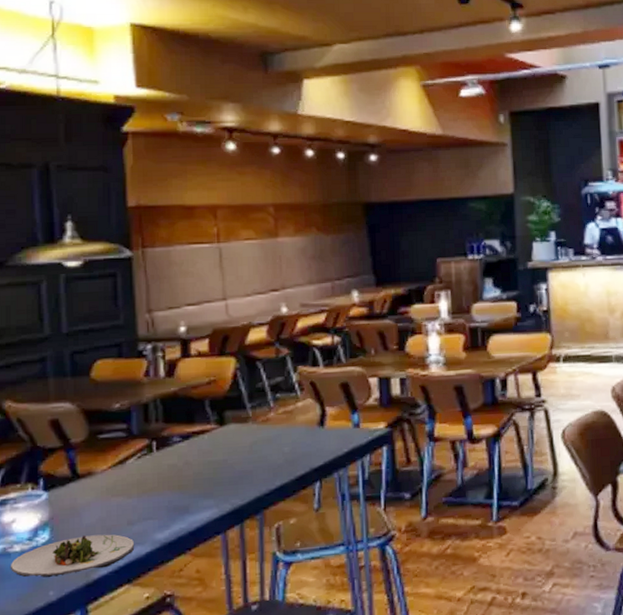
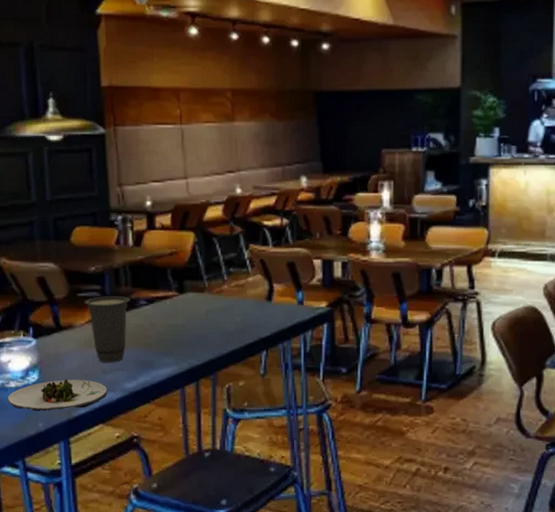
cup: none [107,433,162,512] -> present [84,295,130,363]

